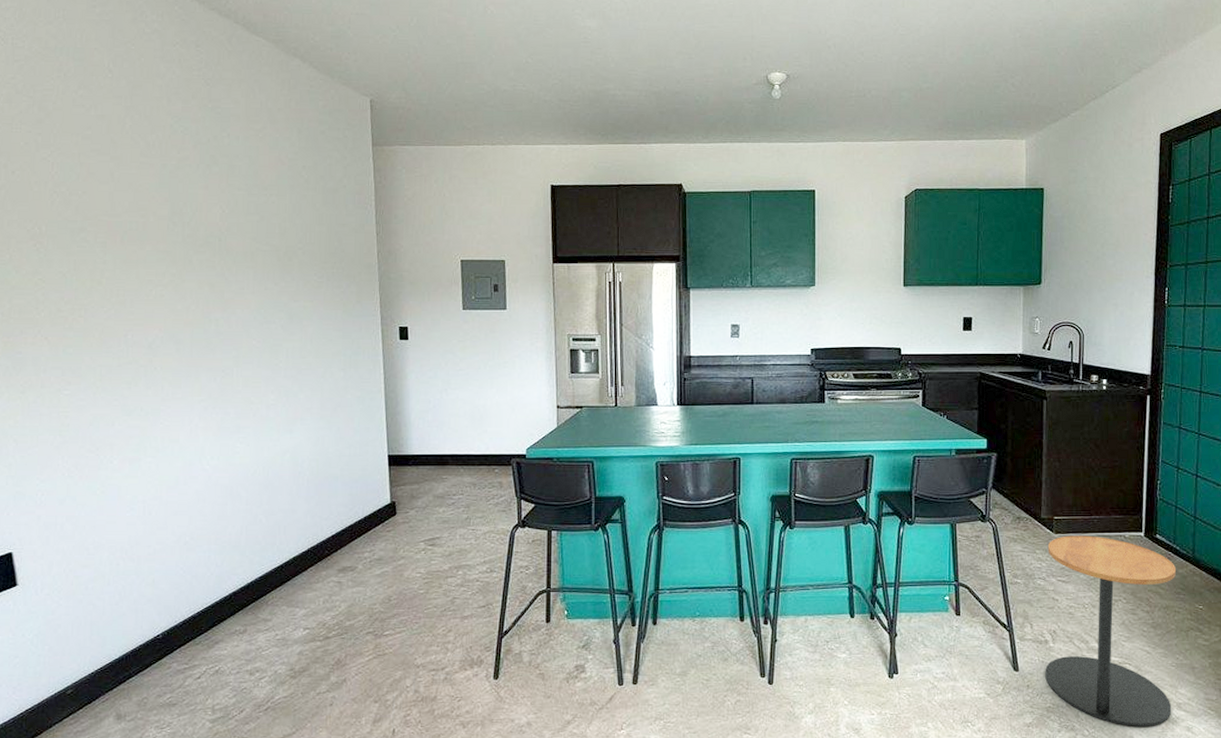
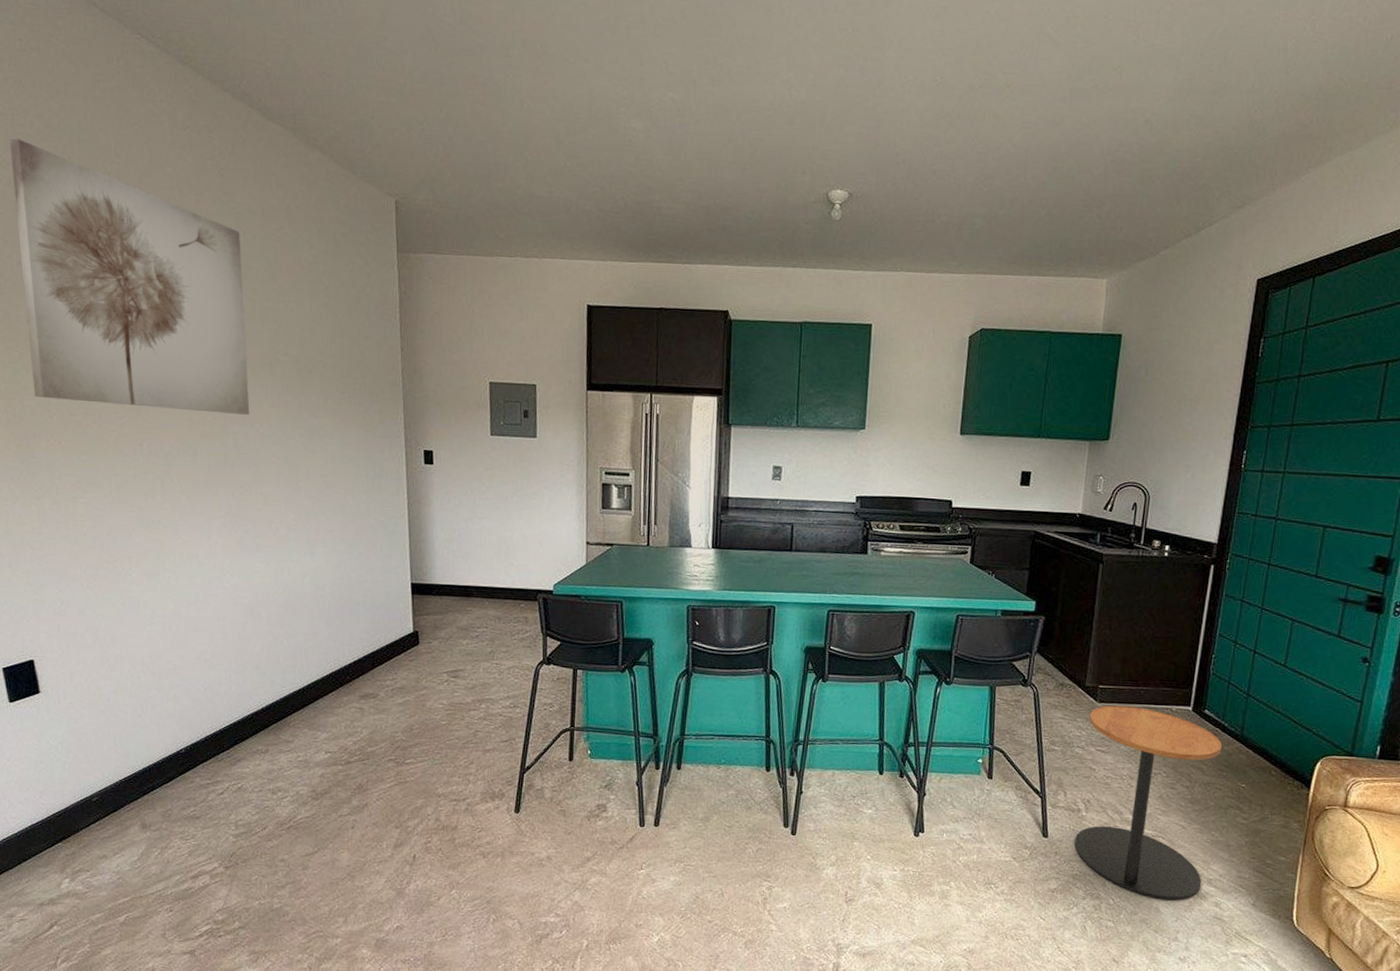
wall art: none [9,59,232,302] -> present [10,137,250,415]

